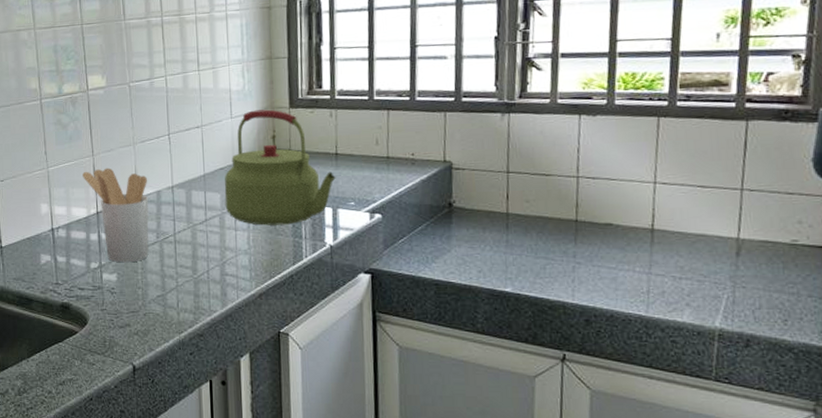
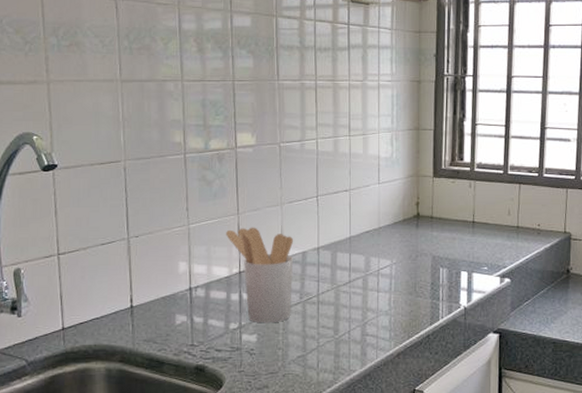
kettle: present [224,109,336,226] -> none [369,177,472,288]

